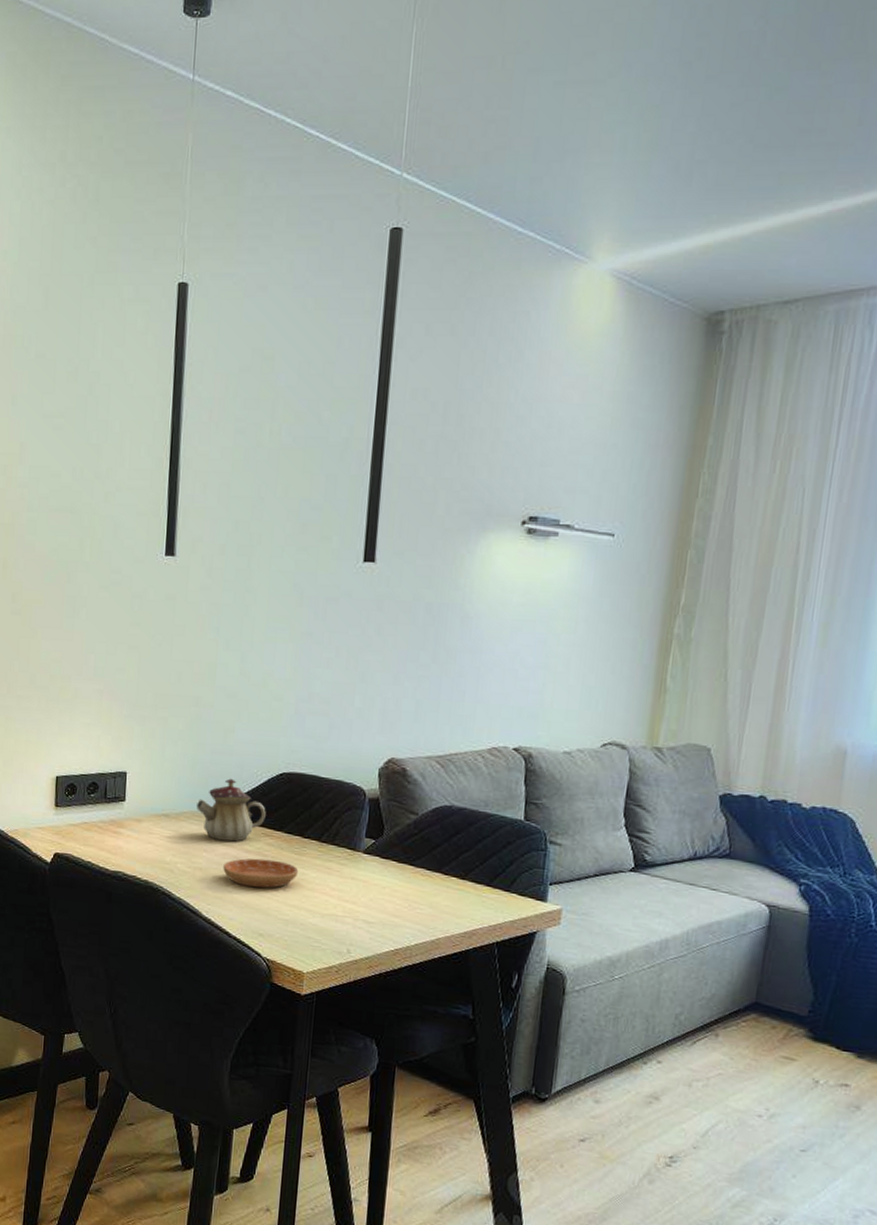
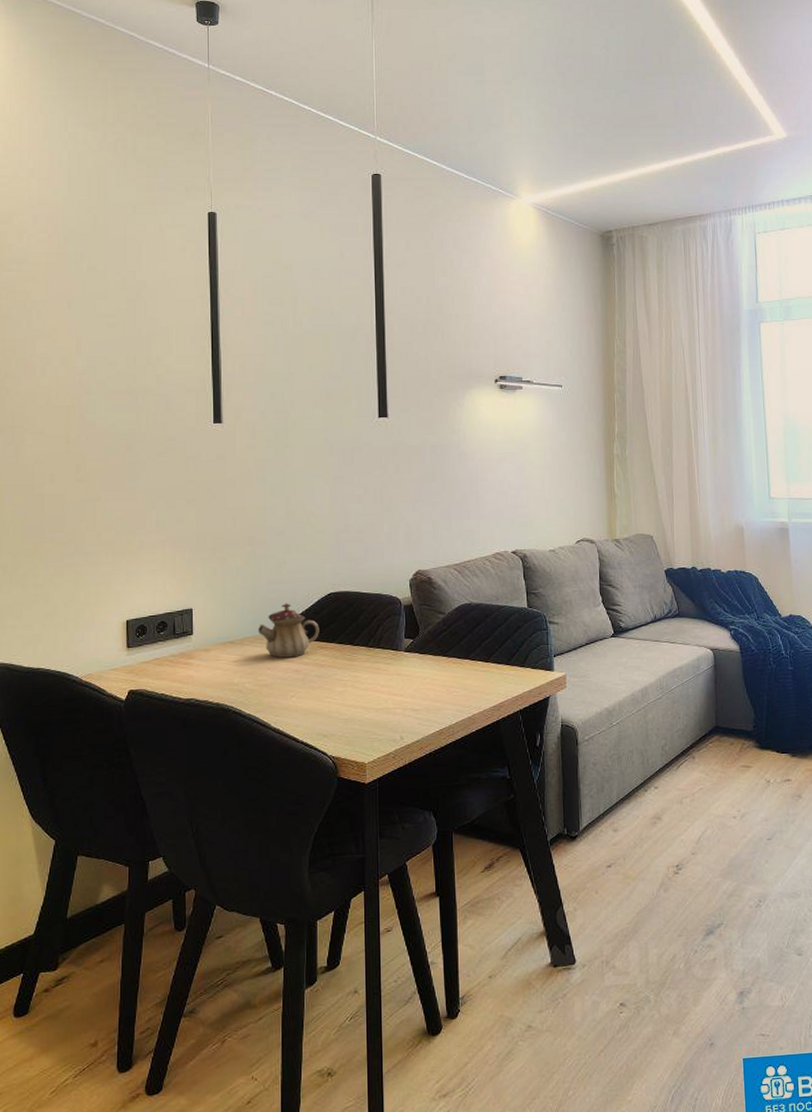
saucer: present [223,858,299,888] -> none [286,668,352,695]

